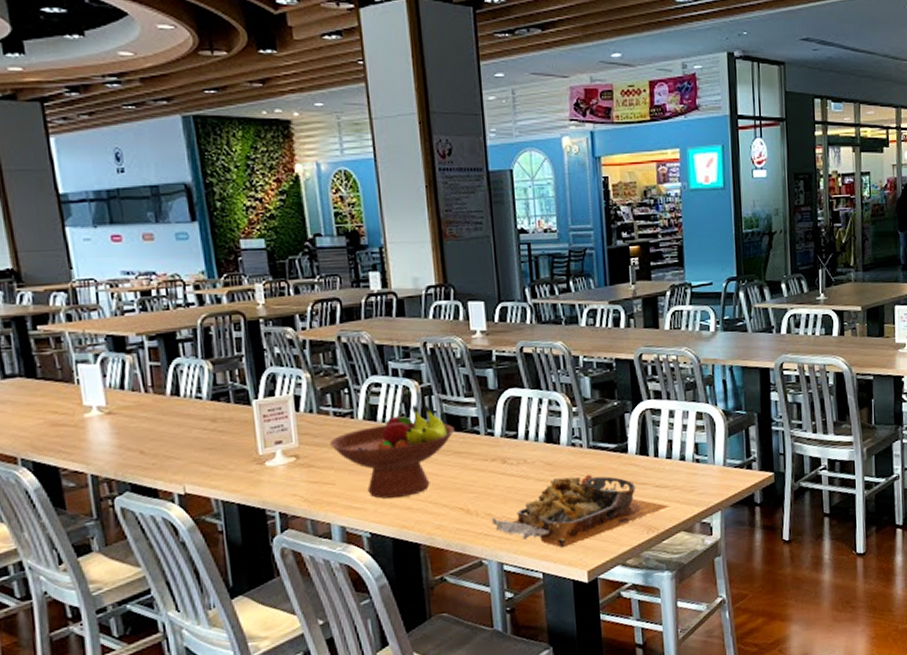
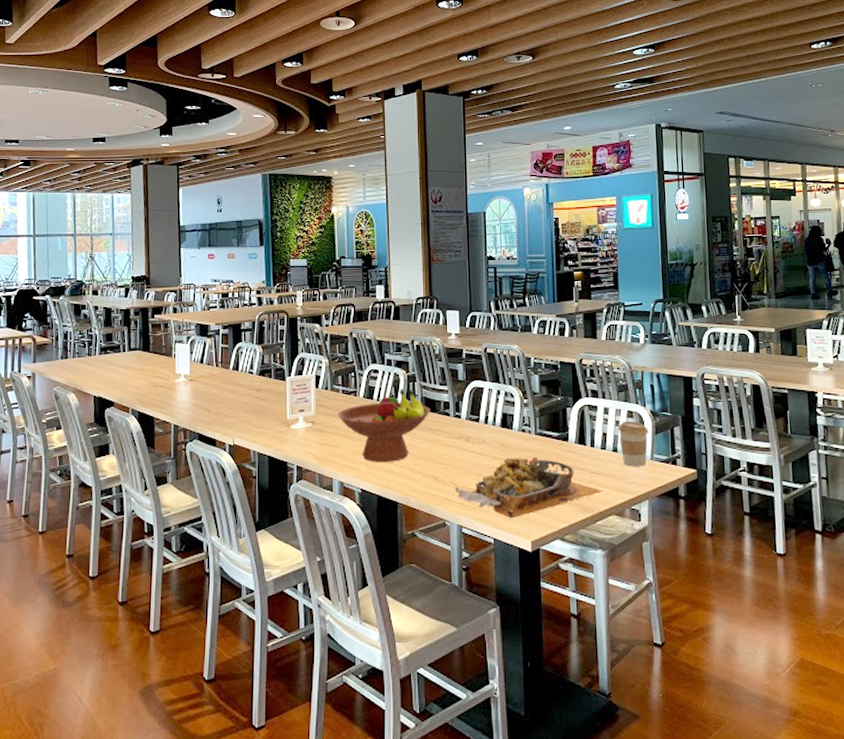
coffee cup: none [685,424,720,476] -> present [618,422,648,467]

